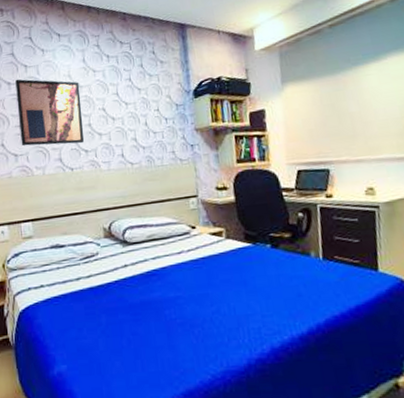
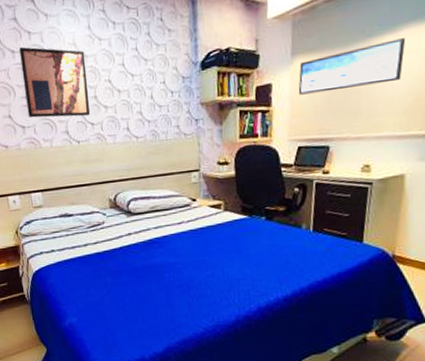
wall art: none [290,66,392,120] -> present [298,38,406,95]

